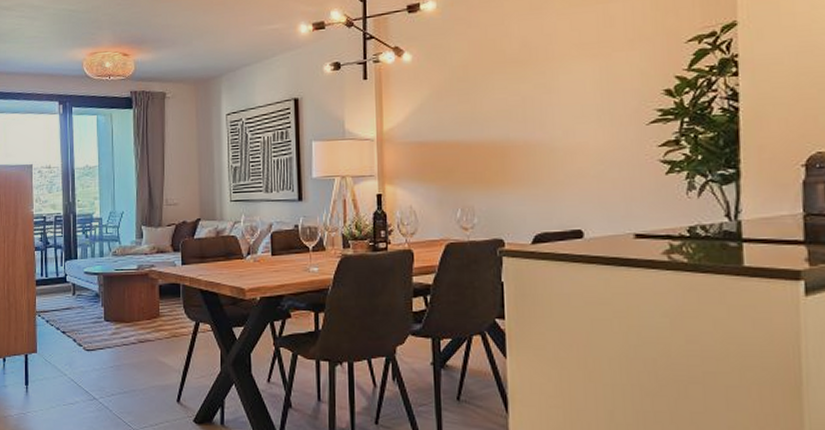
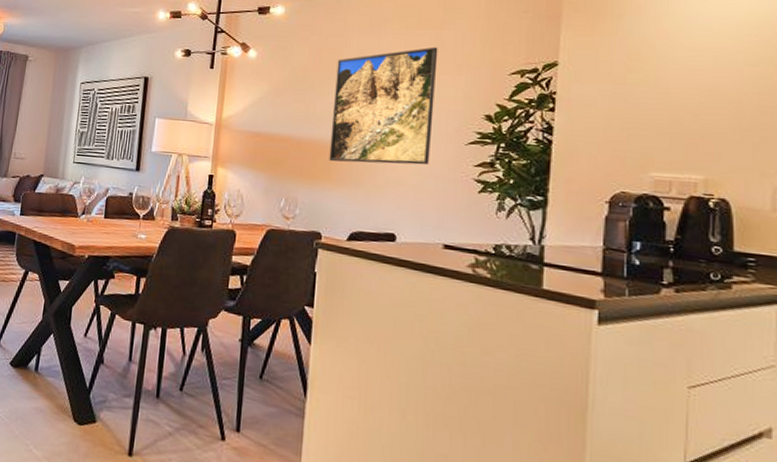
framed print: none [499,22,610,163] -> present [329,46,438,165]

